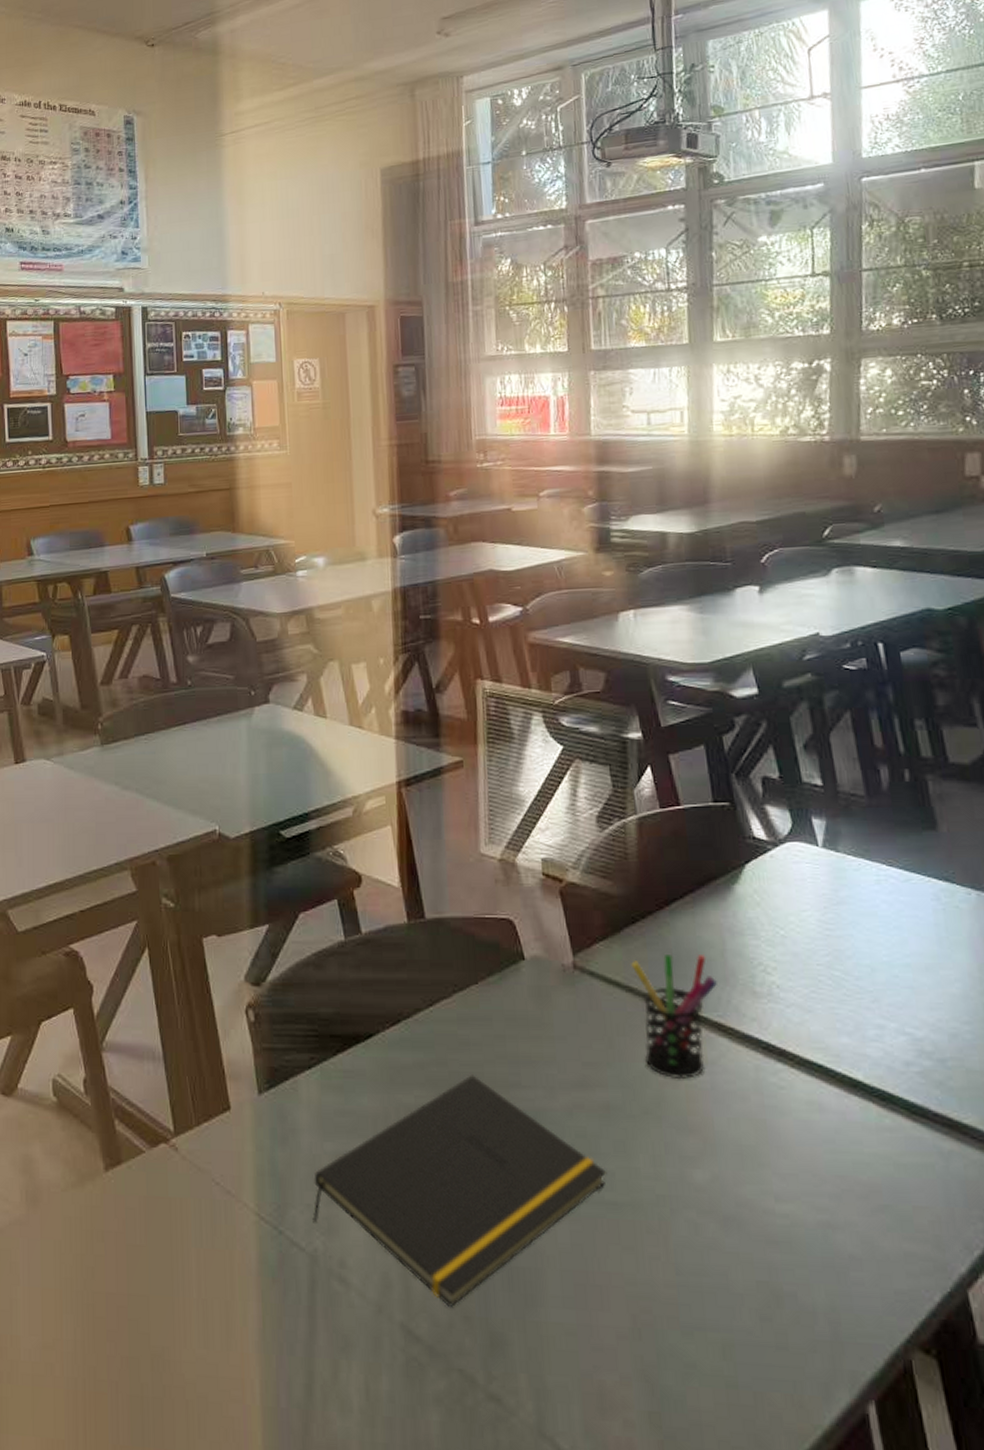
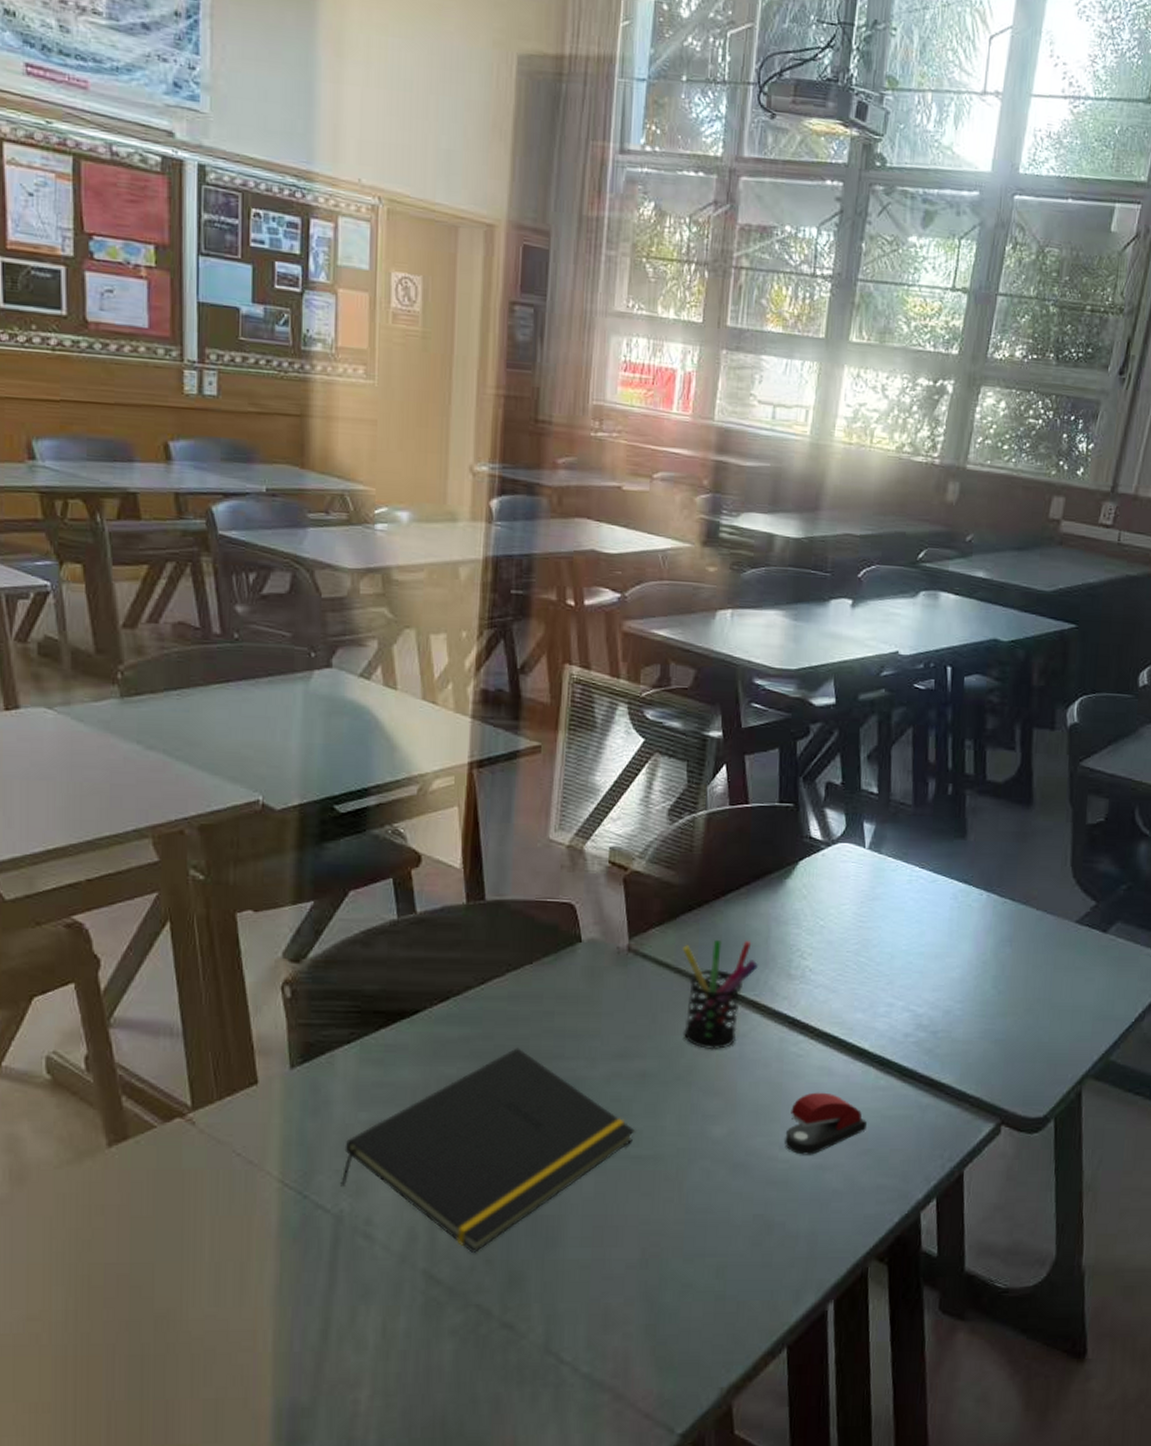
stapler: none [779,1132,879,1210] -> present [785,1092,868,1155]

